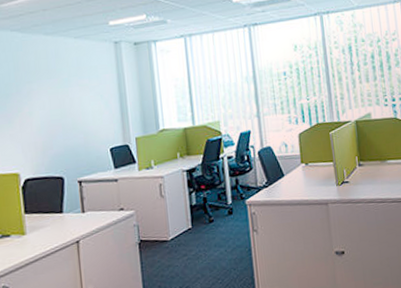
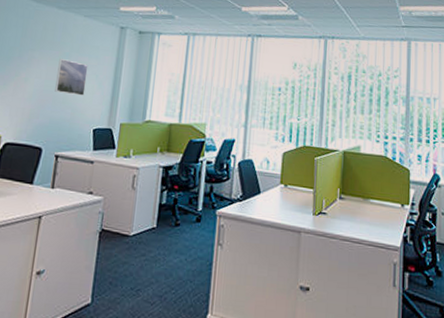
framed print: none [59,85,93,120] -> present [55,58,88,96]

